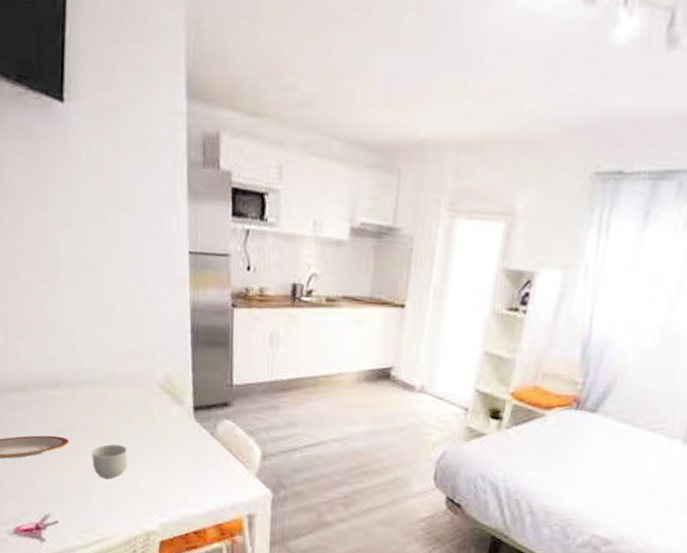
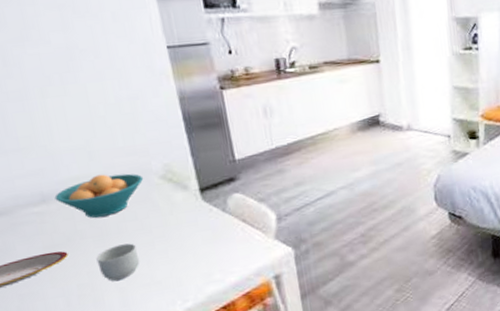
fruit bowl: none [66,371,145,414] -> present [54,173,144,218]

